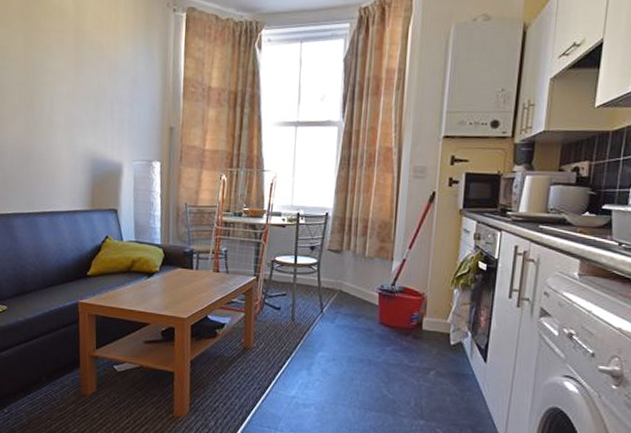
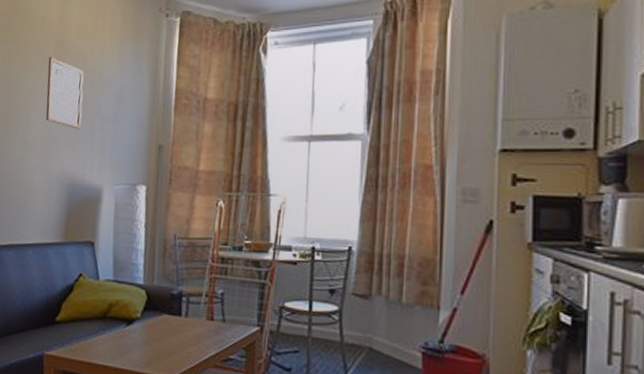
picture frame: none [67,44,102,112] -> present [46,56,84,129]

